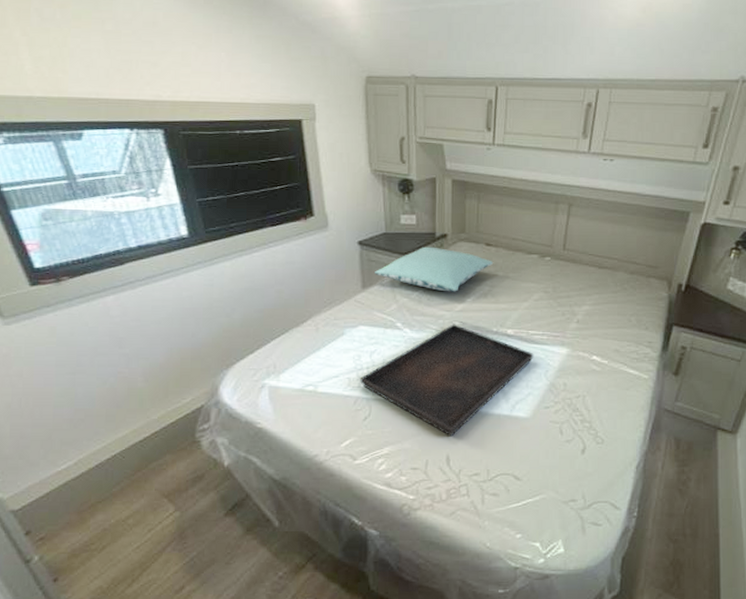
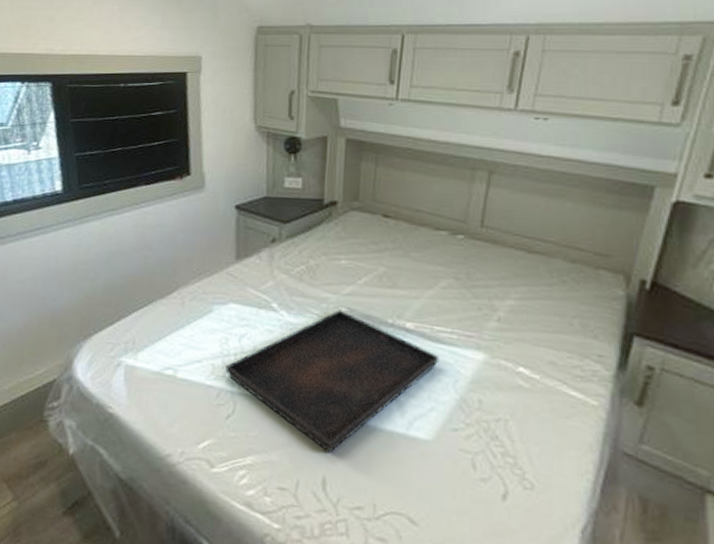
pillow: present [375,246,494,292] -> none [251,215,392,271]

